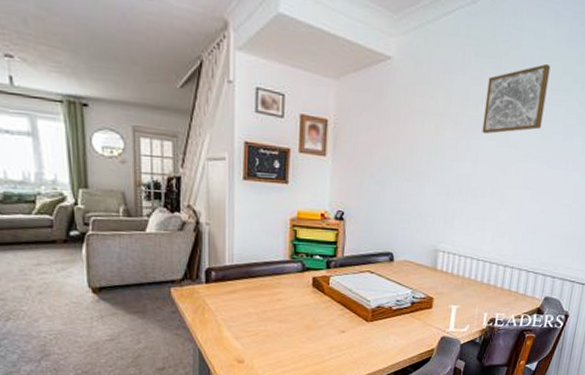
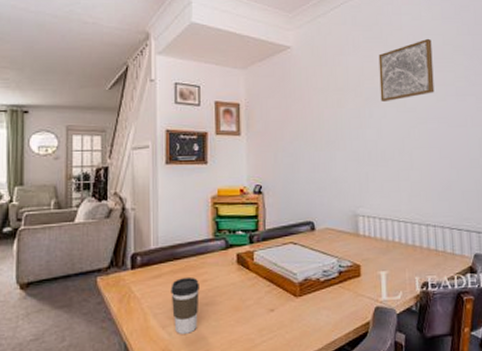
coffee cup: none [245,295,274,346] -> present [171,276,199,334]

